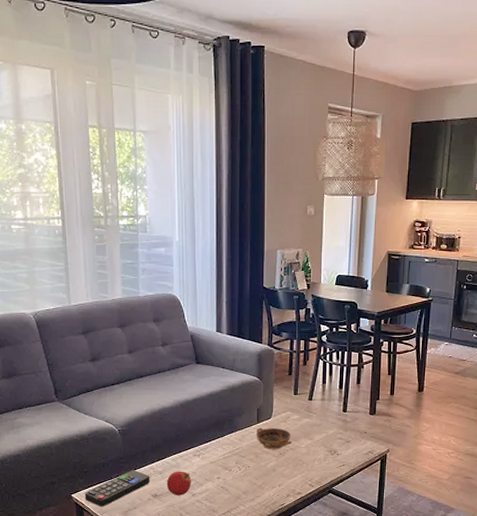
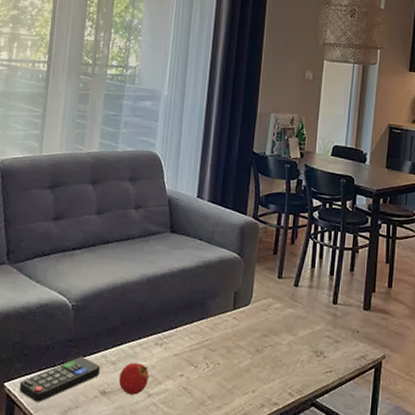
bowl: present [256,427,292,450] -> none [230,315,272,345]

